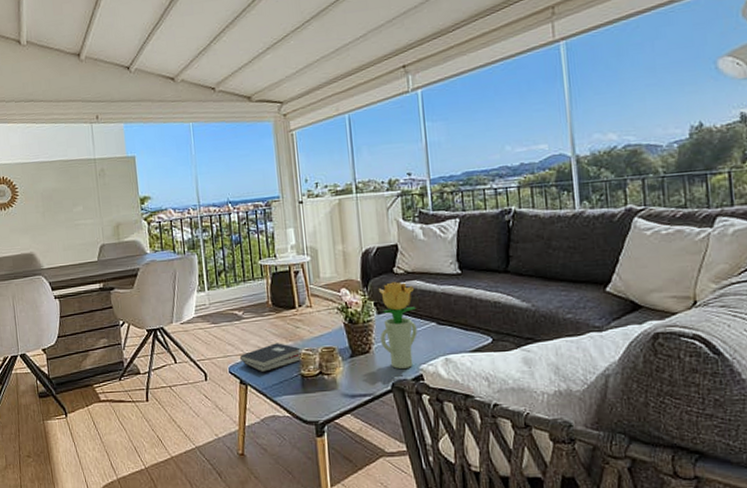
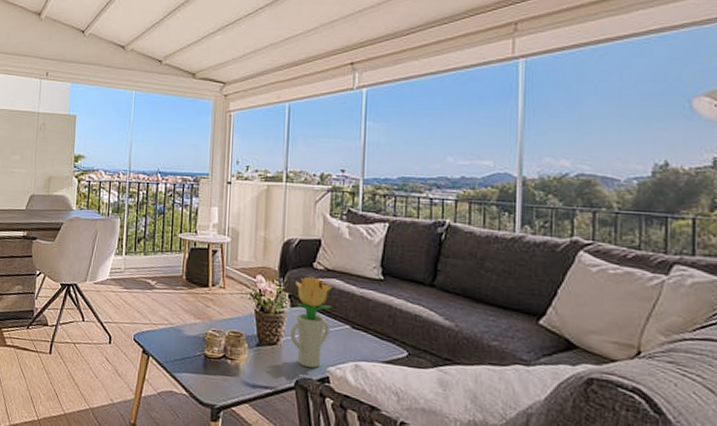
hardback book: present [240,343,302,373] -> none [147,318,209,346]

